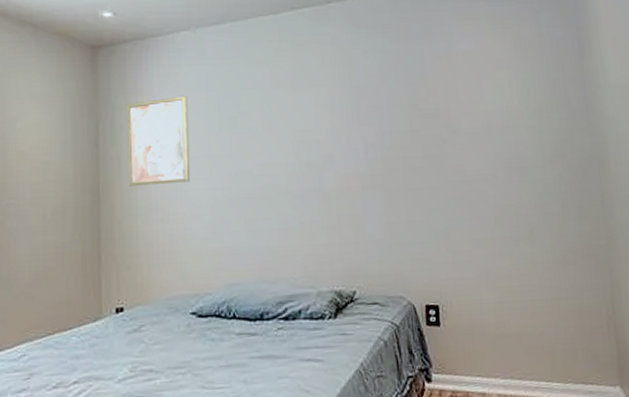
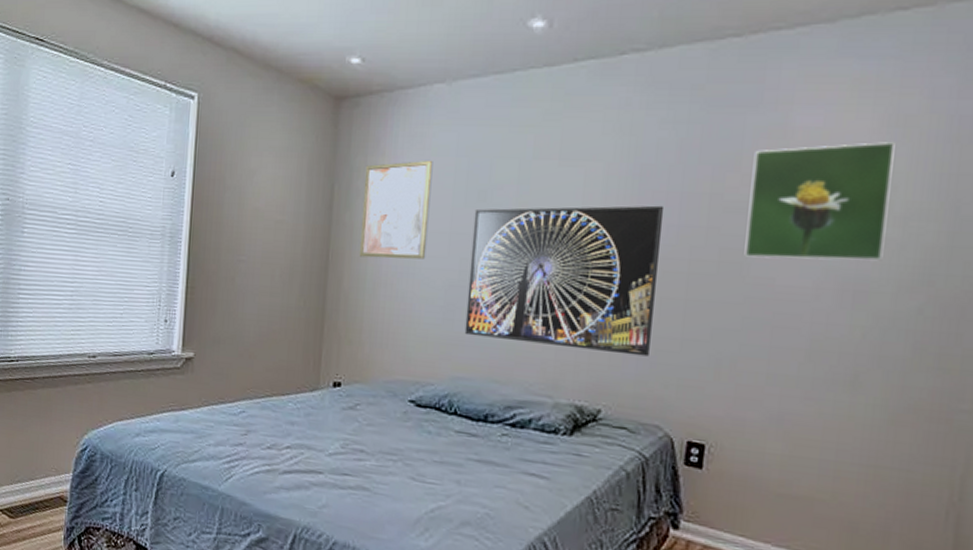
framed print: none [228,117,385,245] -> present [464,205,665,357]
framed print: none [433,59,530,151] -> present [744,142,895,261]

